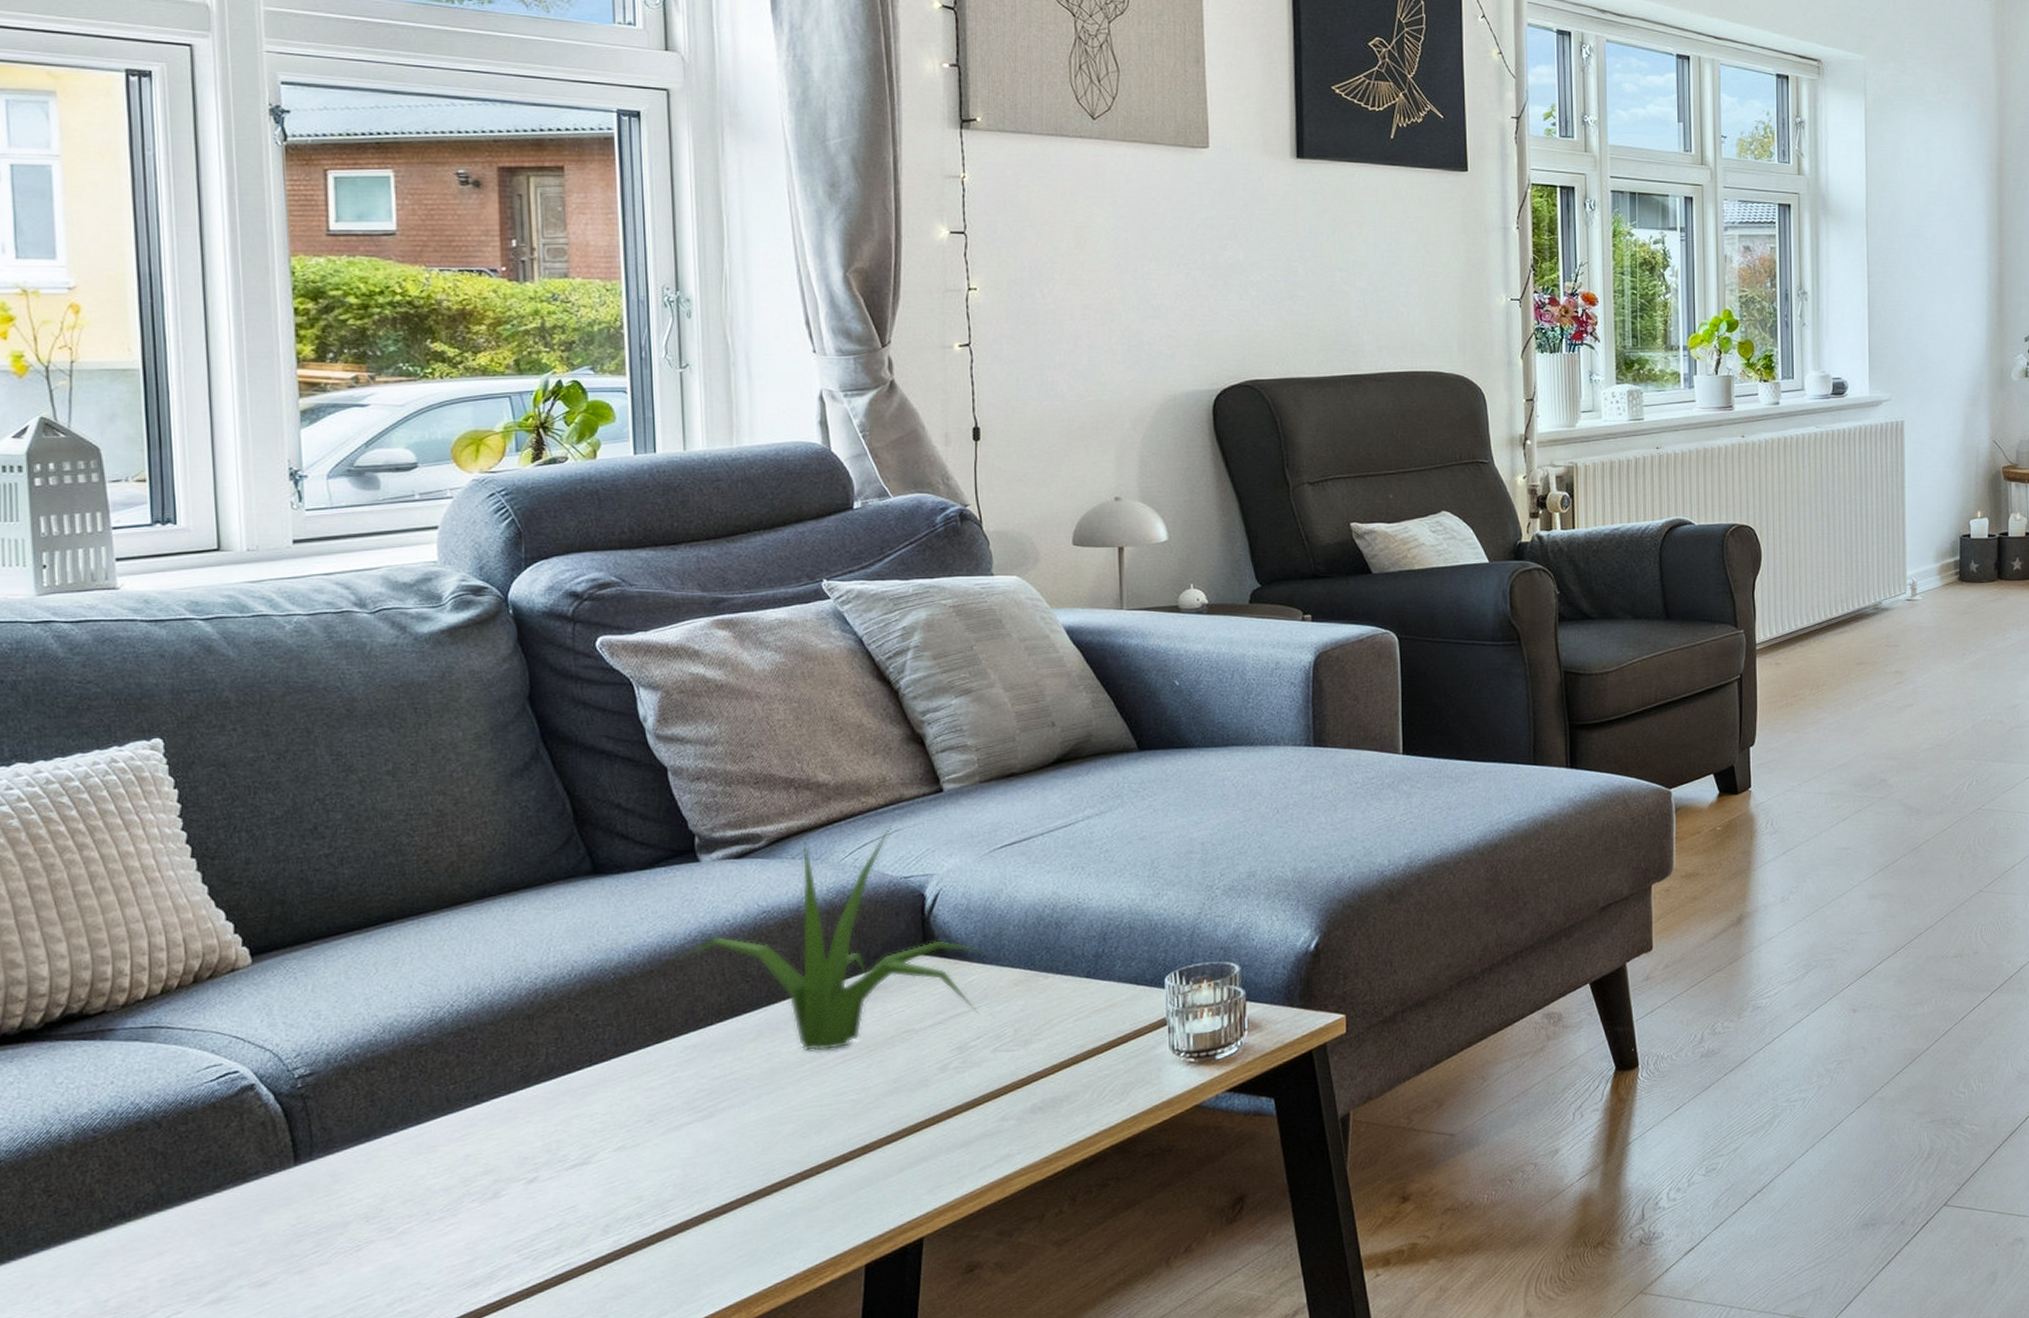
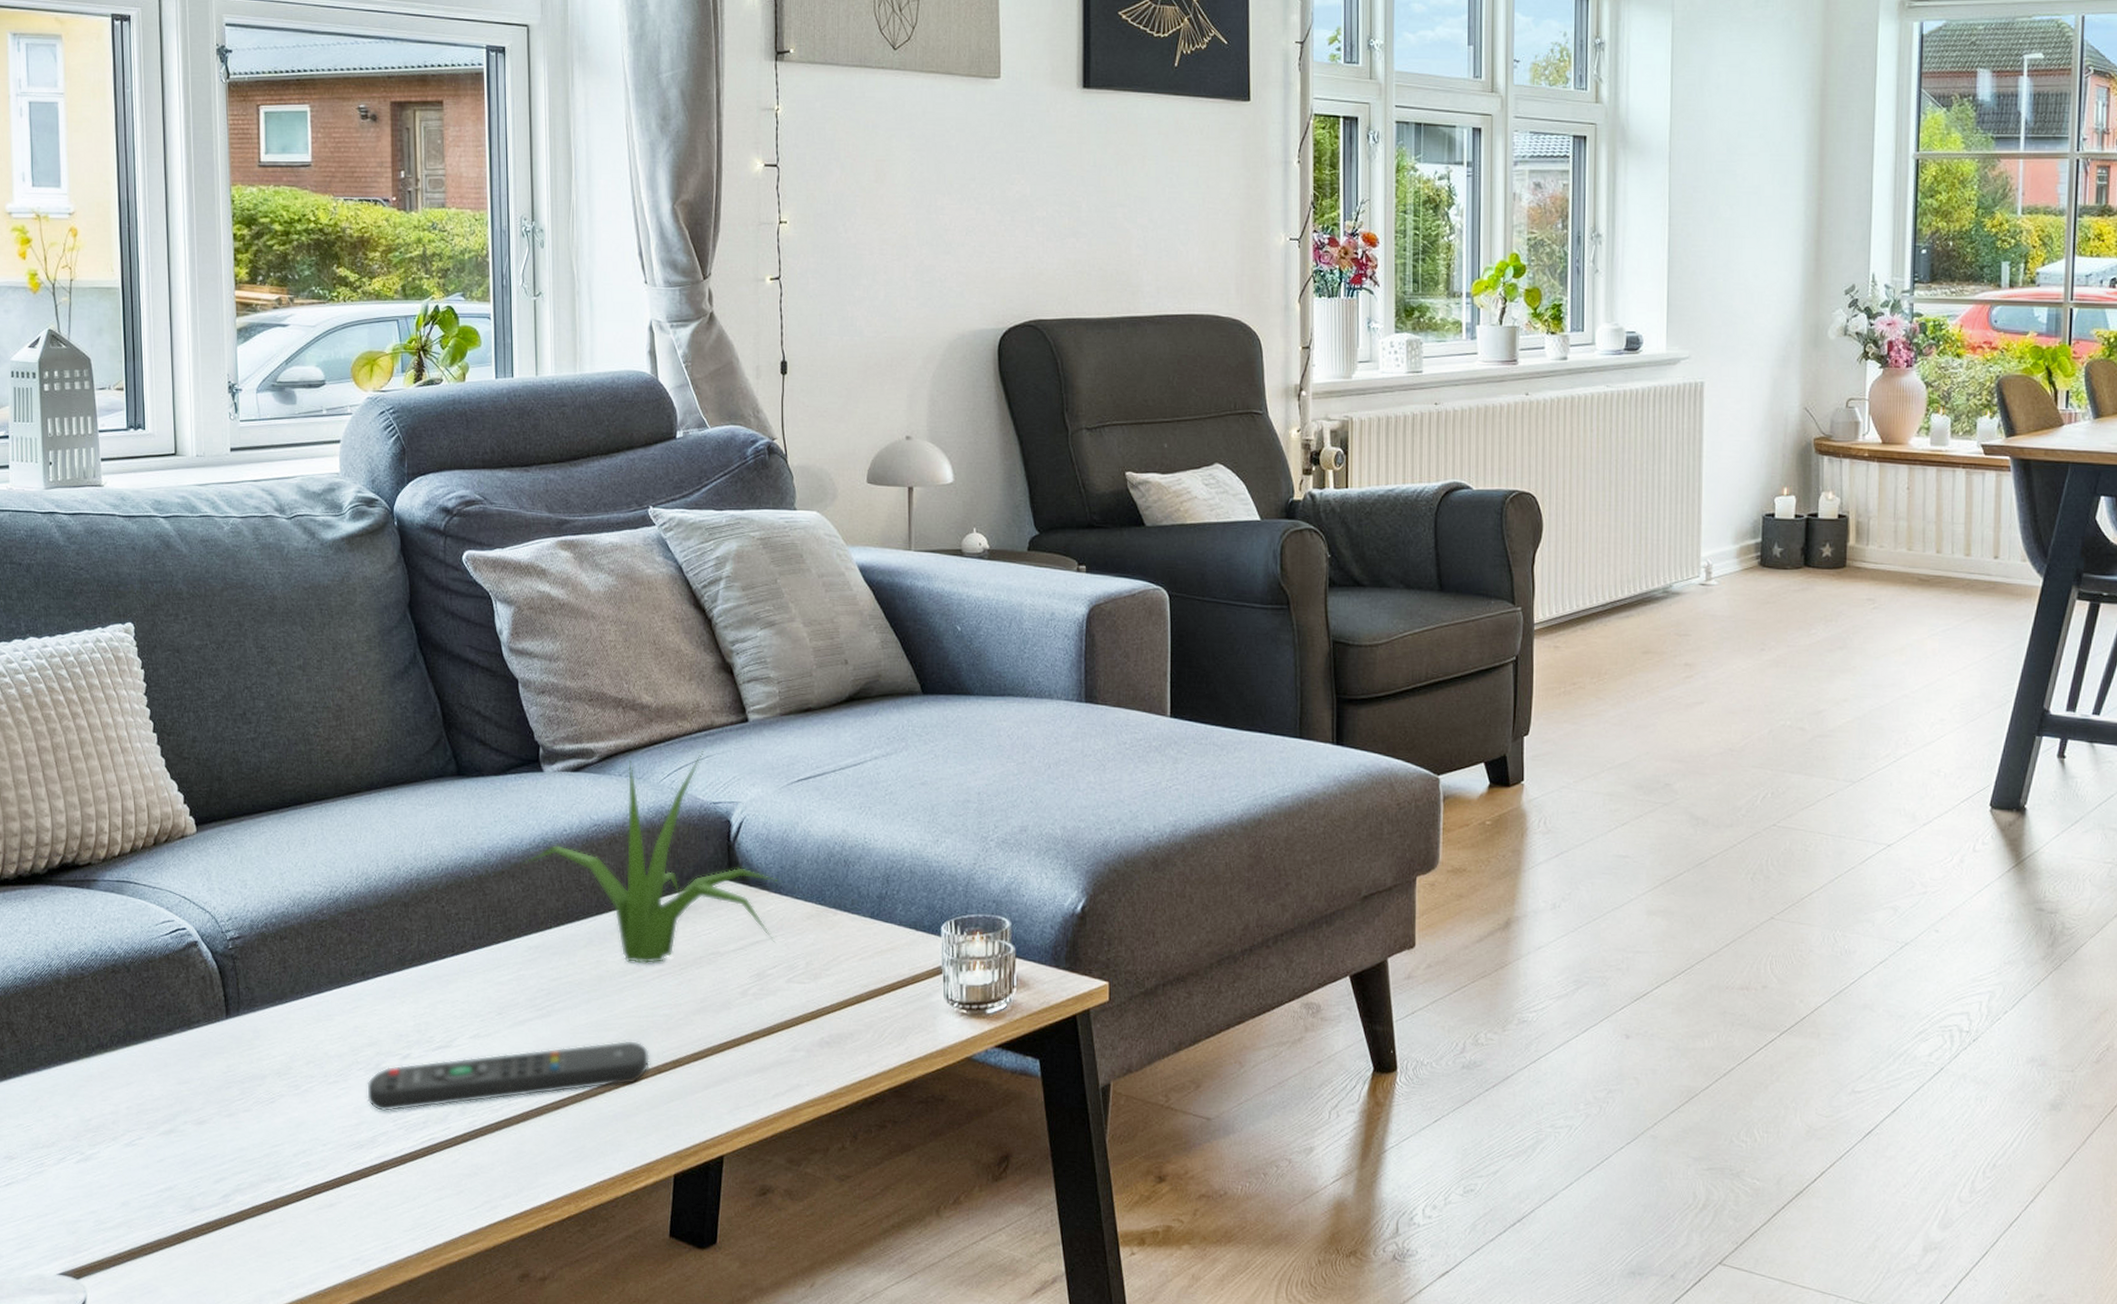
remote control: none [481,1131,834,1244] -> present [366,1040,650,1112]

